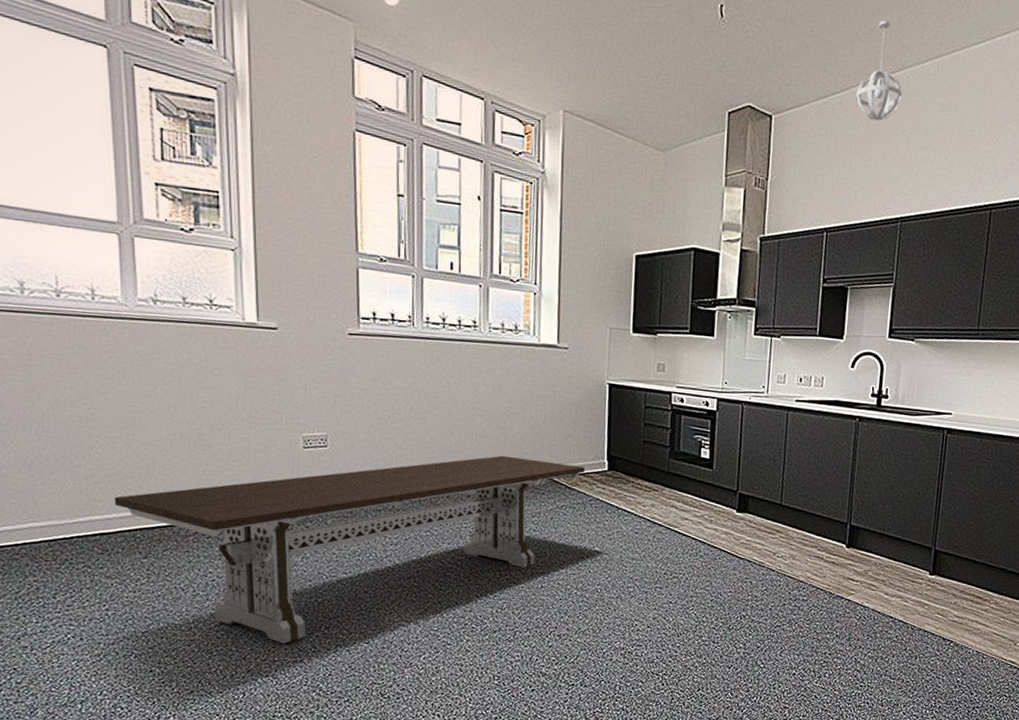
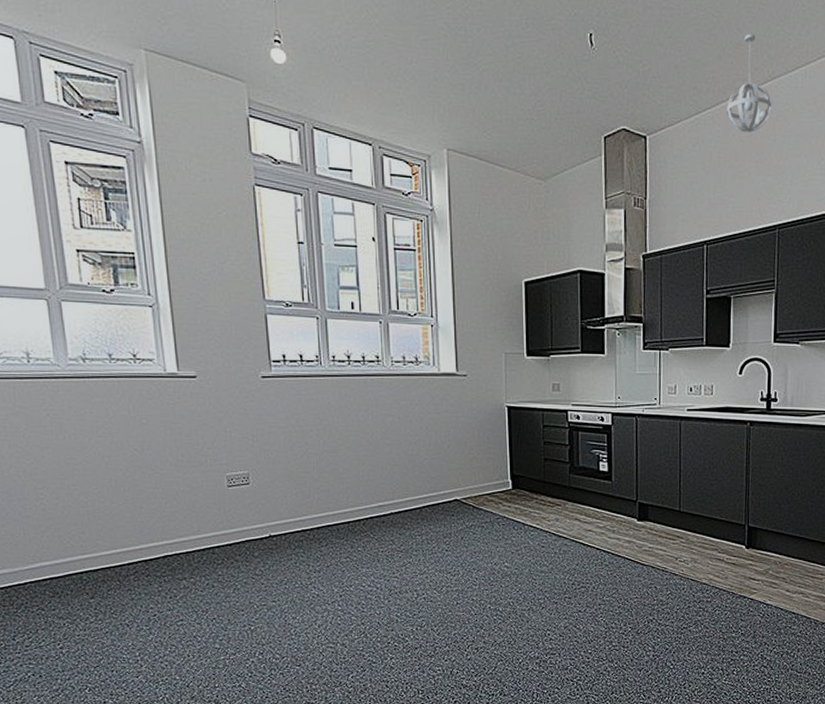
dining table: present [114,455,586,643] -> none [60,481,491,670]

